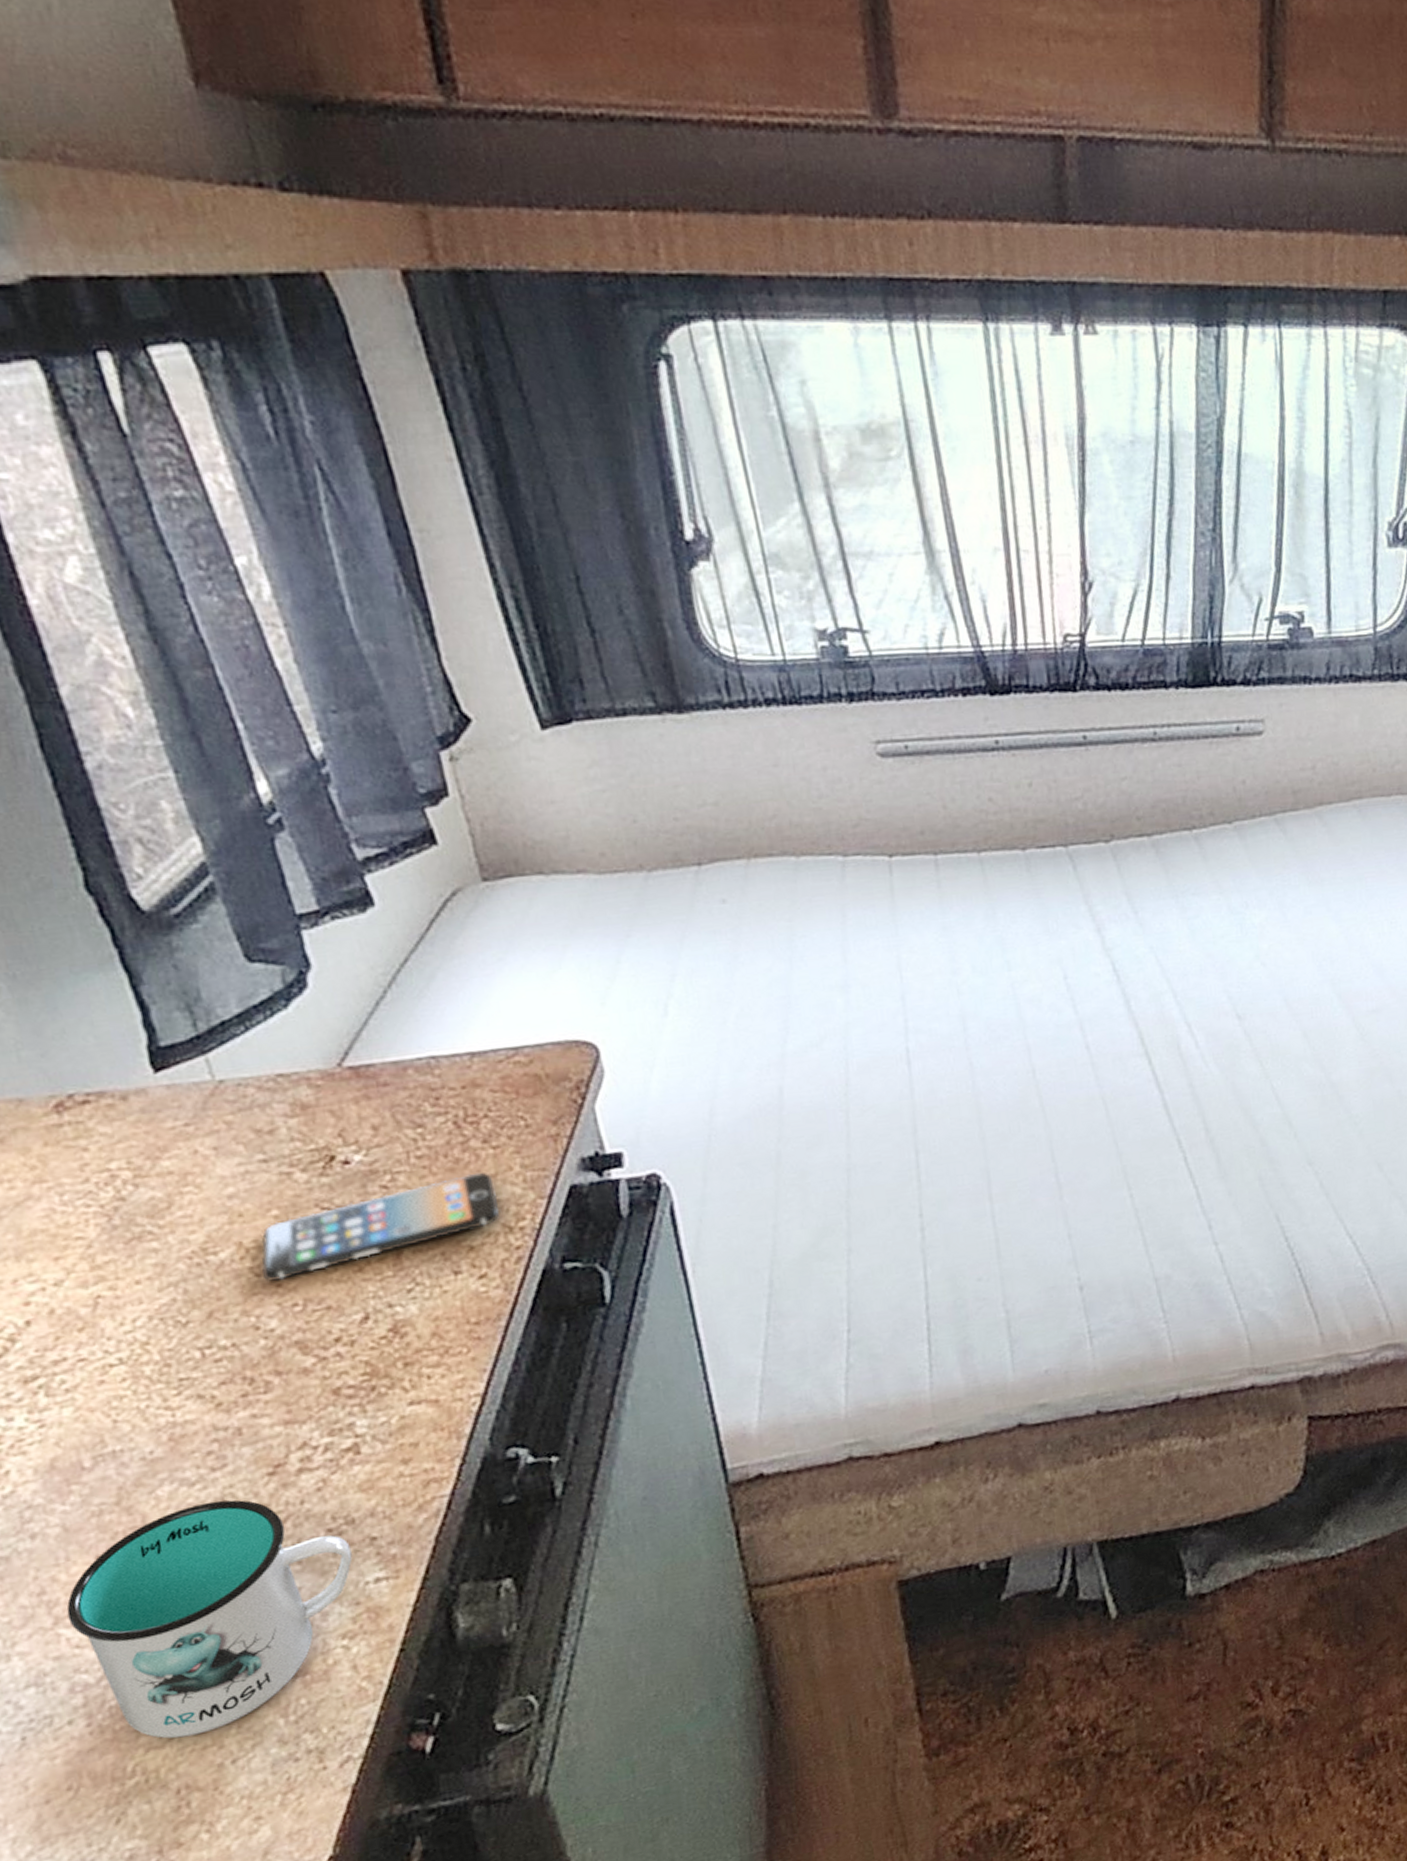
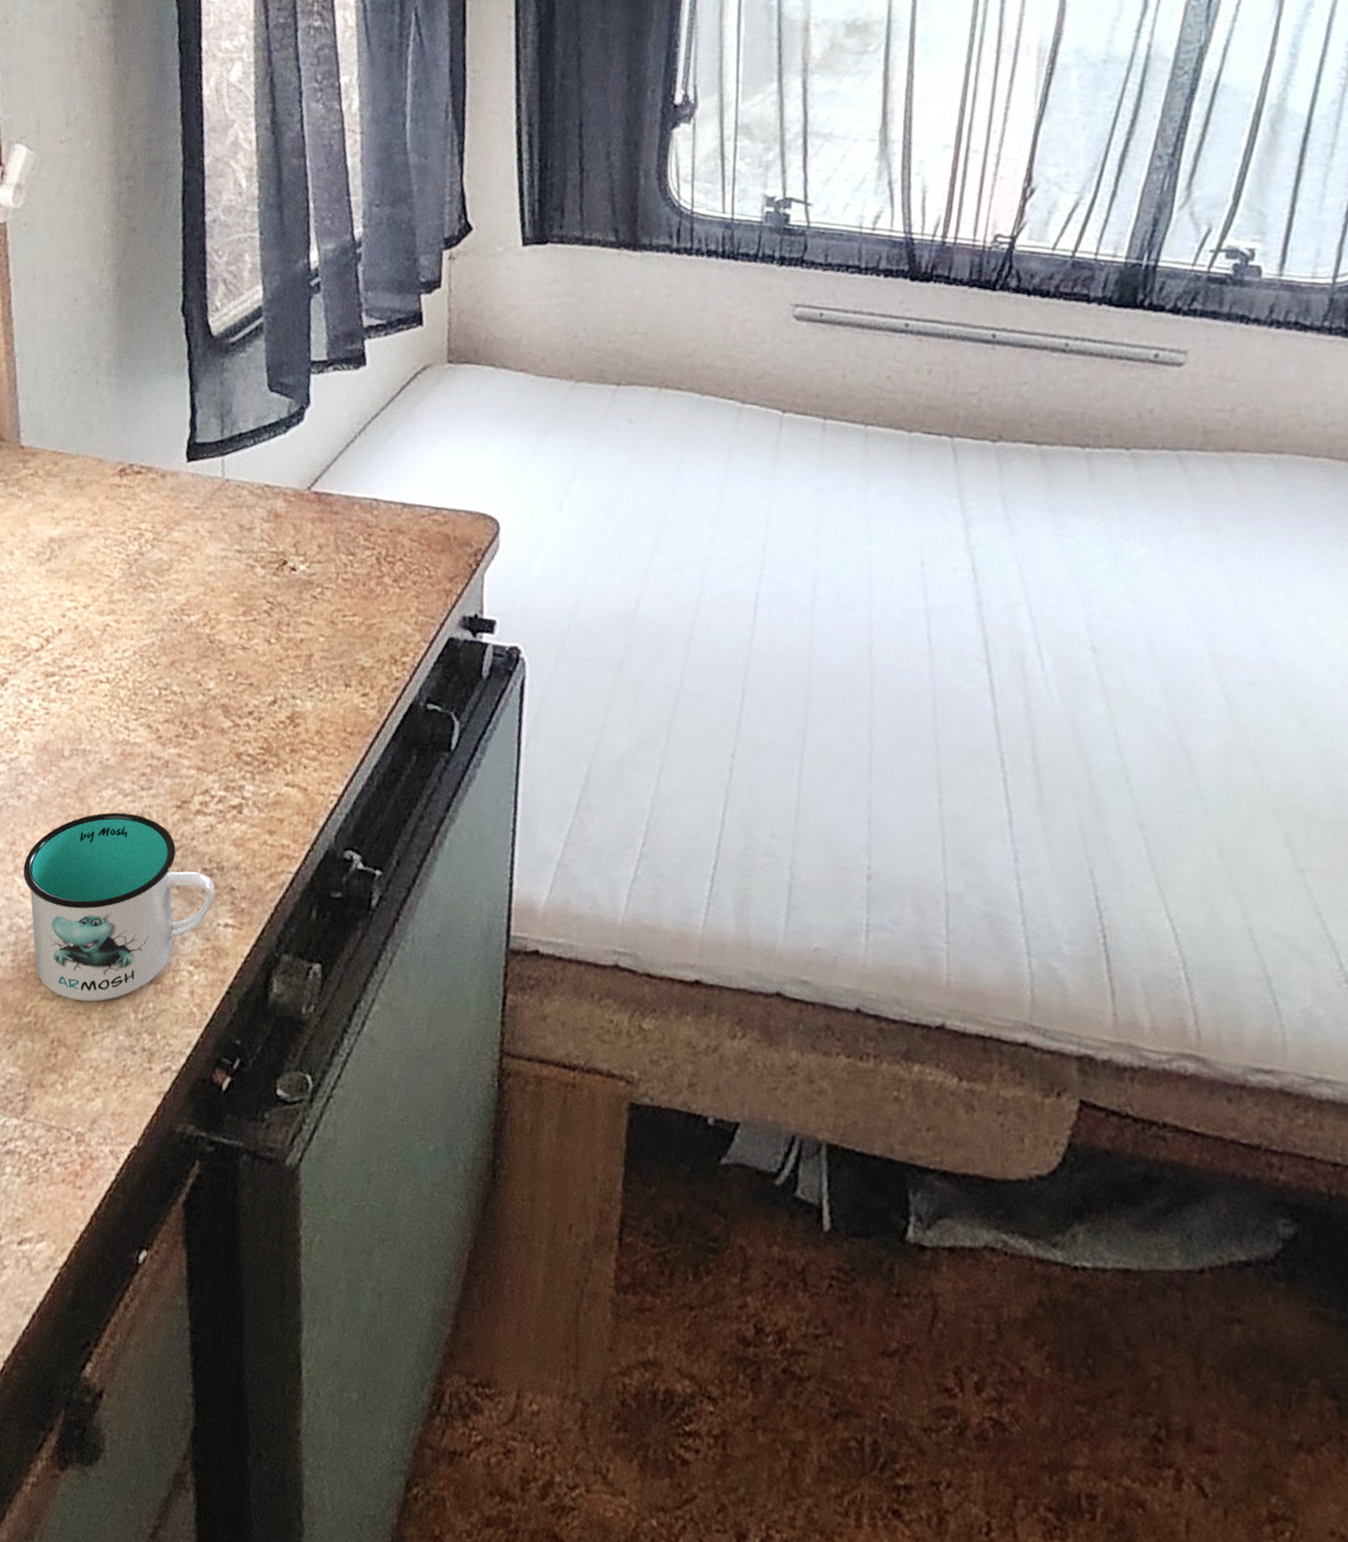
smartphone: present [261,1172,500,1282] -> none [215,603,394,652]

